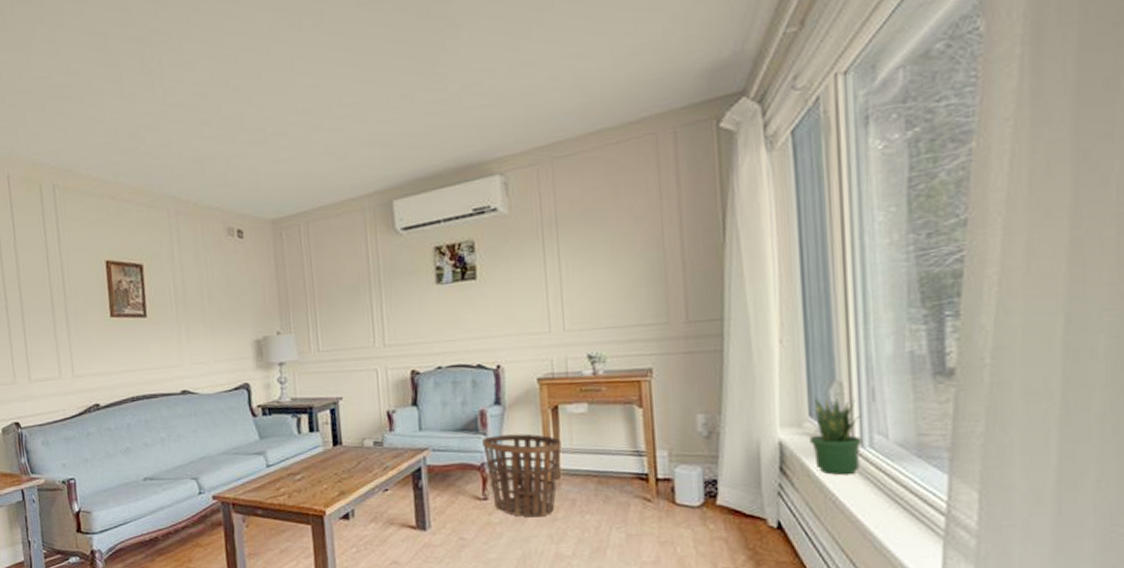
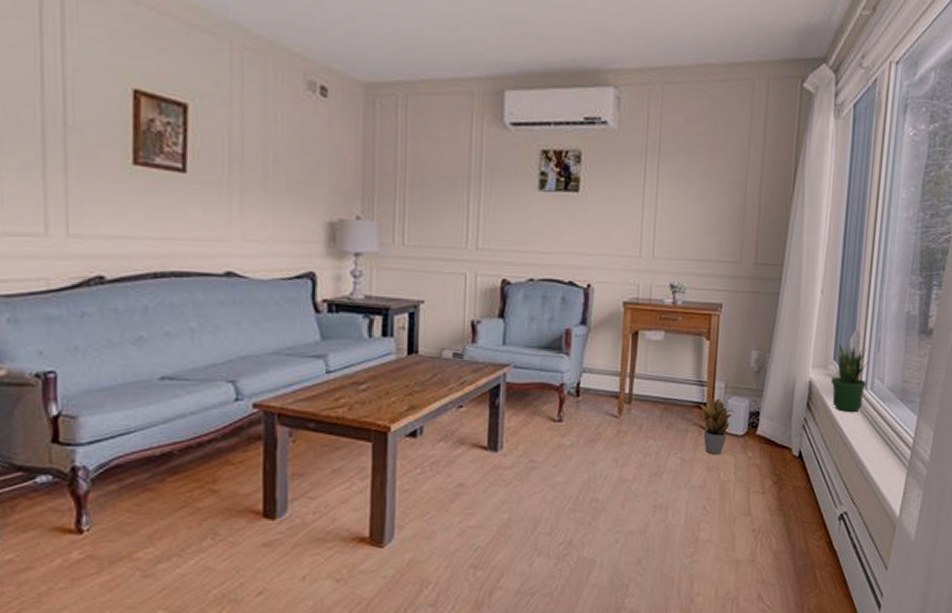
basket: present [482,433,562,518] -> none [564,356,637,441]
potted plant: none [640,467,684,528] -> present [700,397,734,455]

